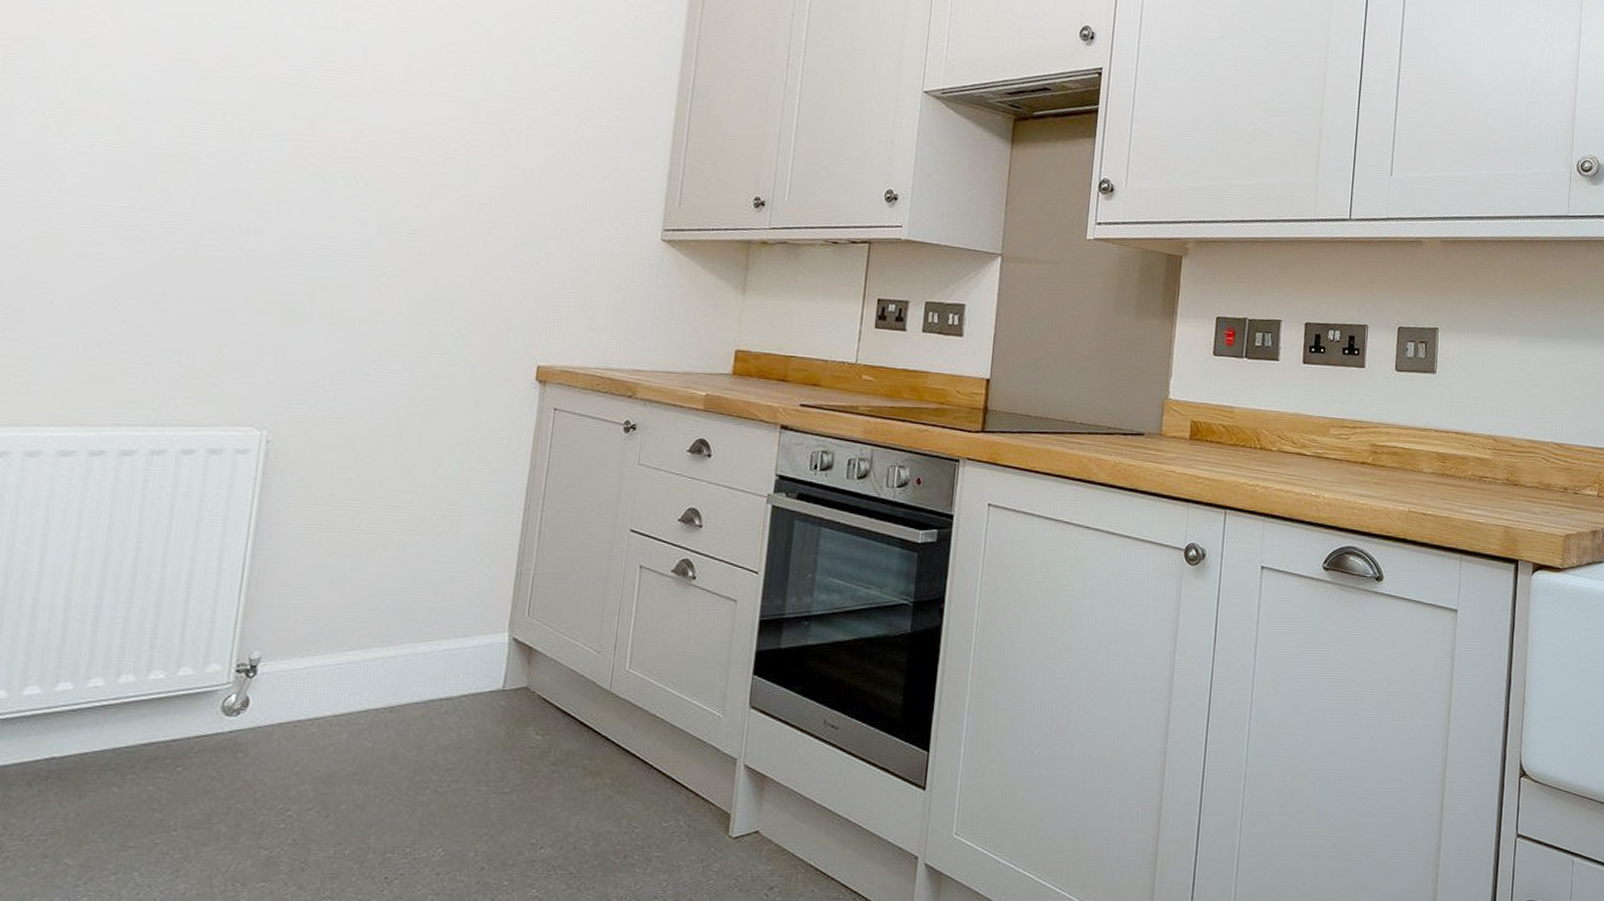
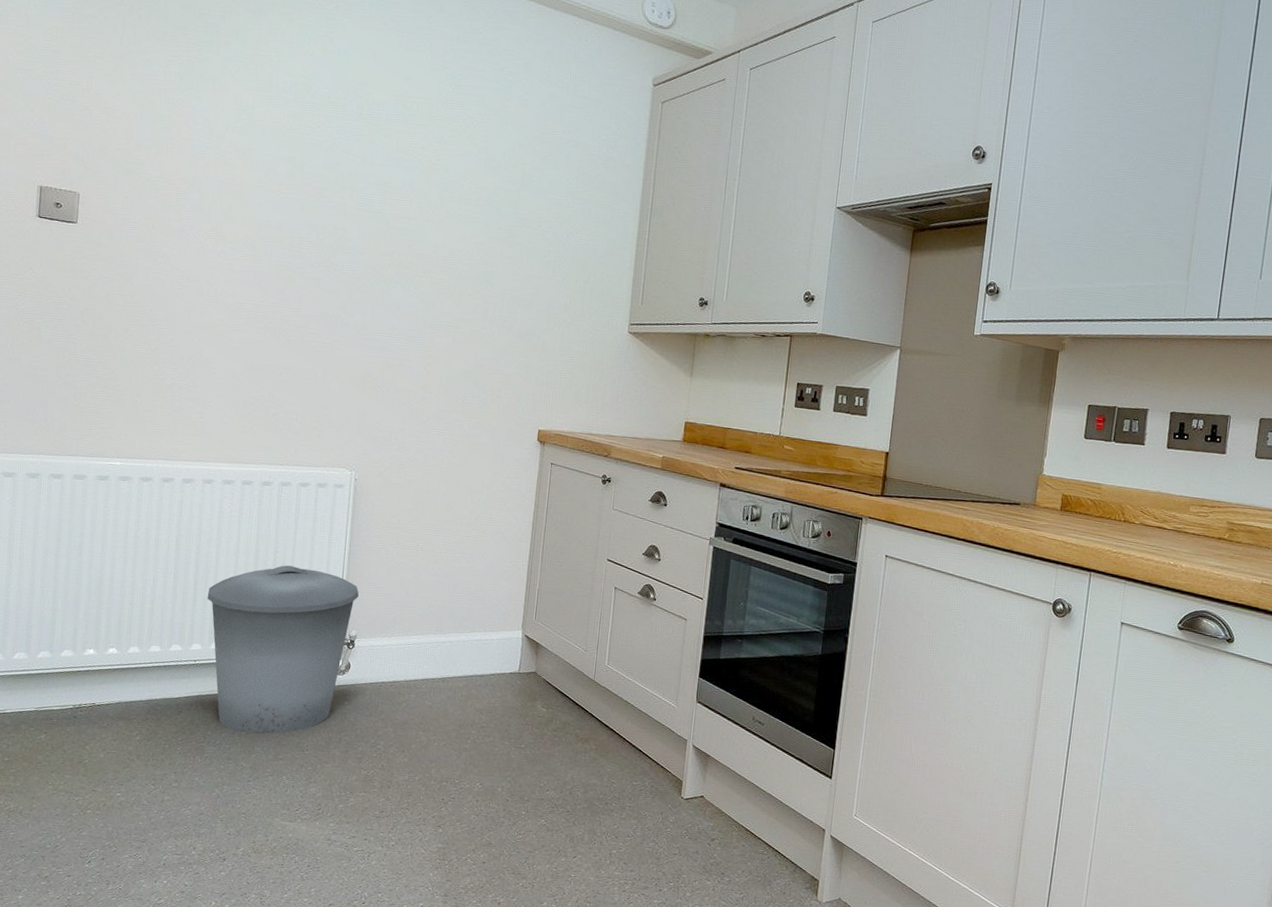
trash can: none [21,566,267,813] -> present [207,565,359,734]

